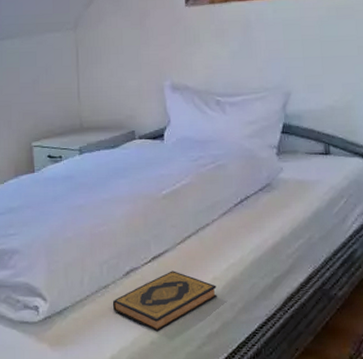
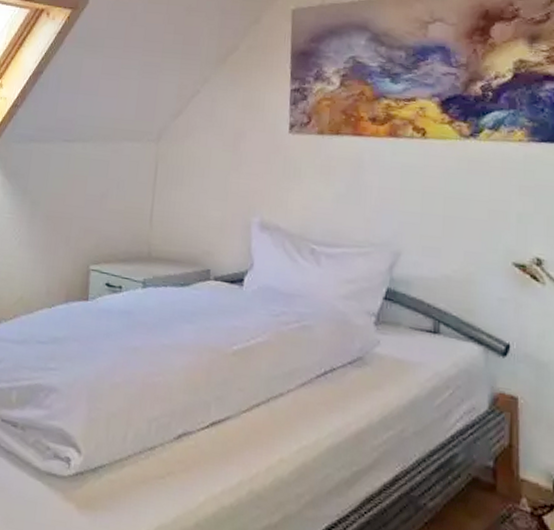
hardback book: present [112,270,217,332] -> none [156,442,283,513]

